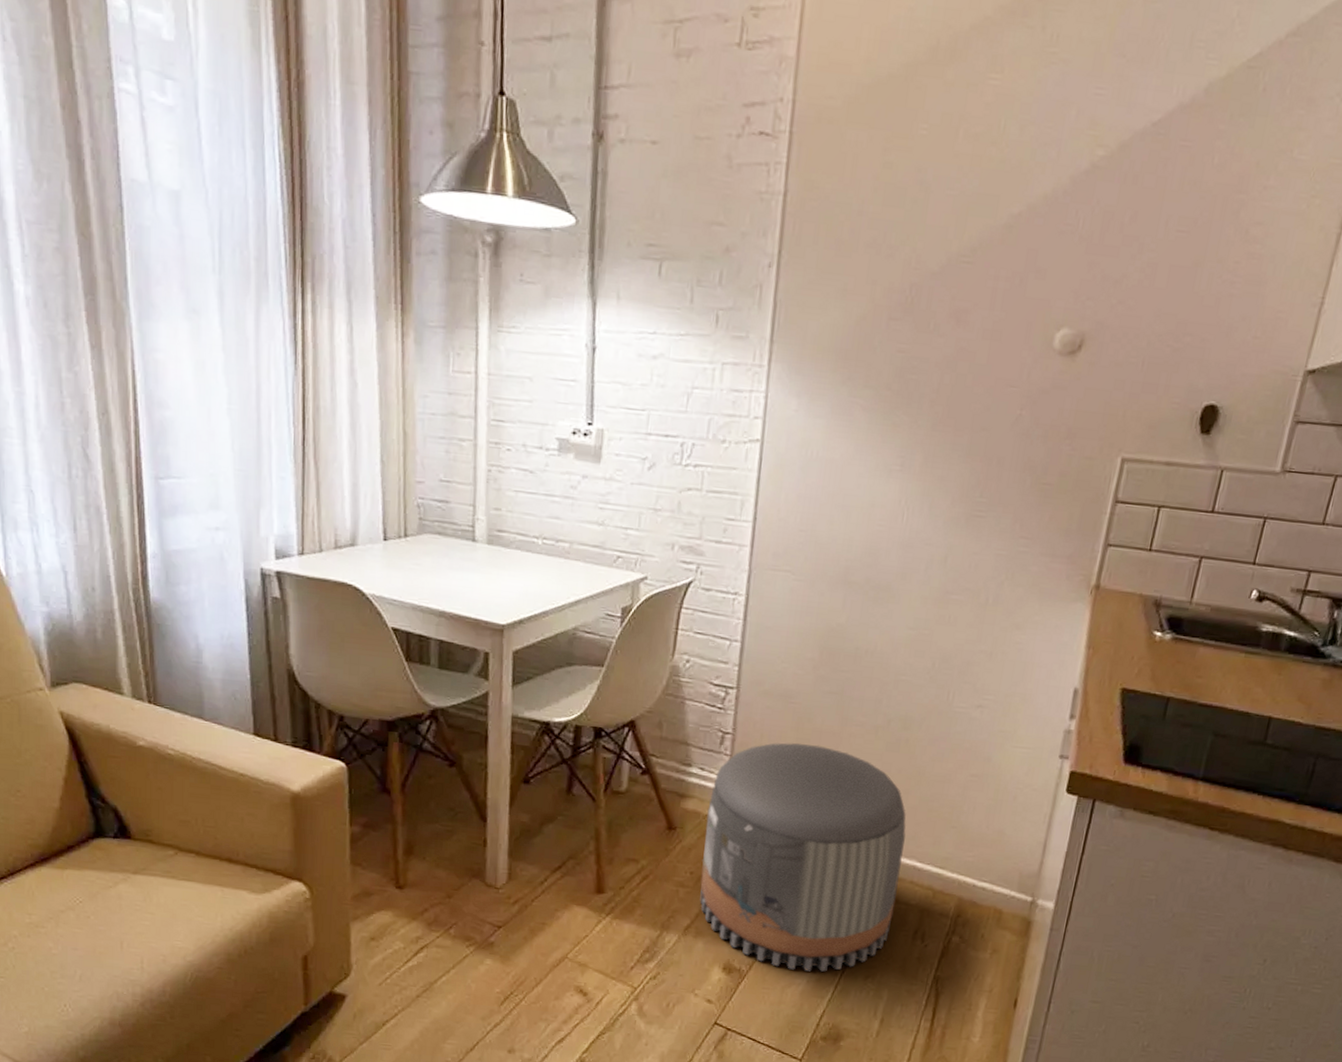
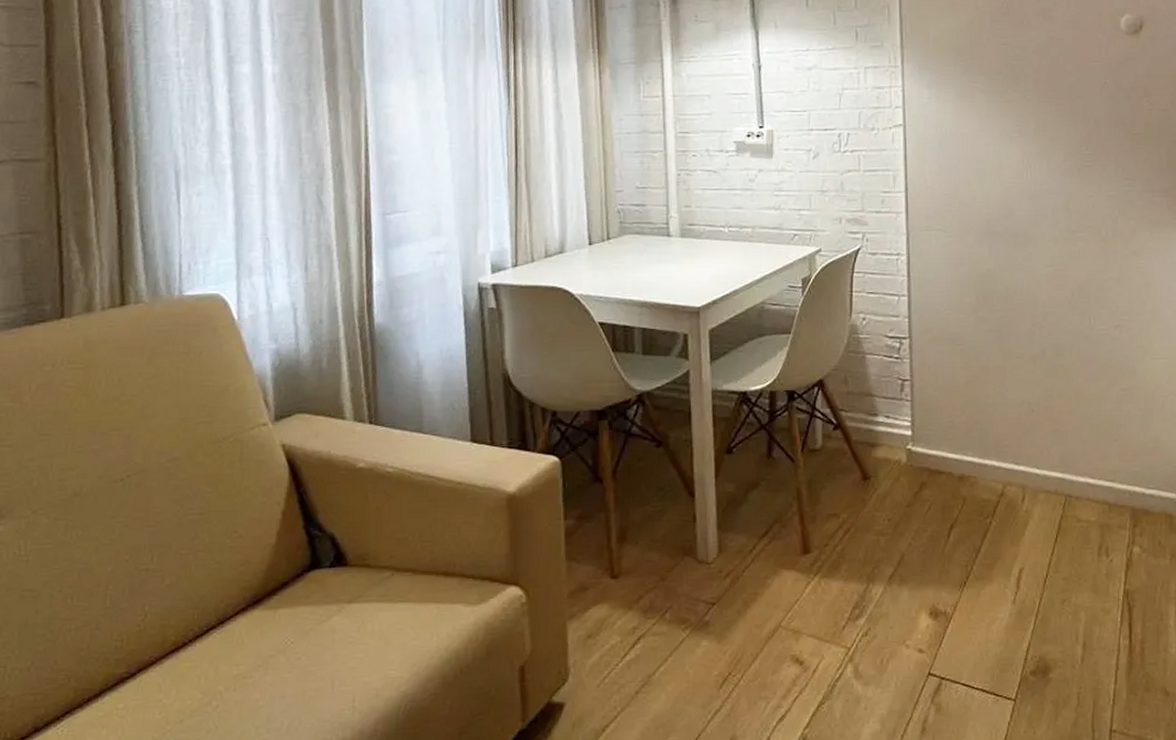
pouf: present [699,742,906,972] -> none [897,381,1077,605]

